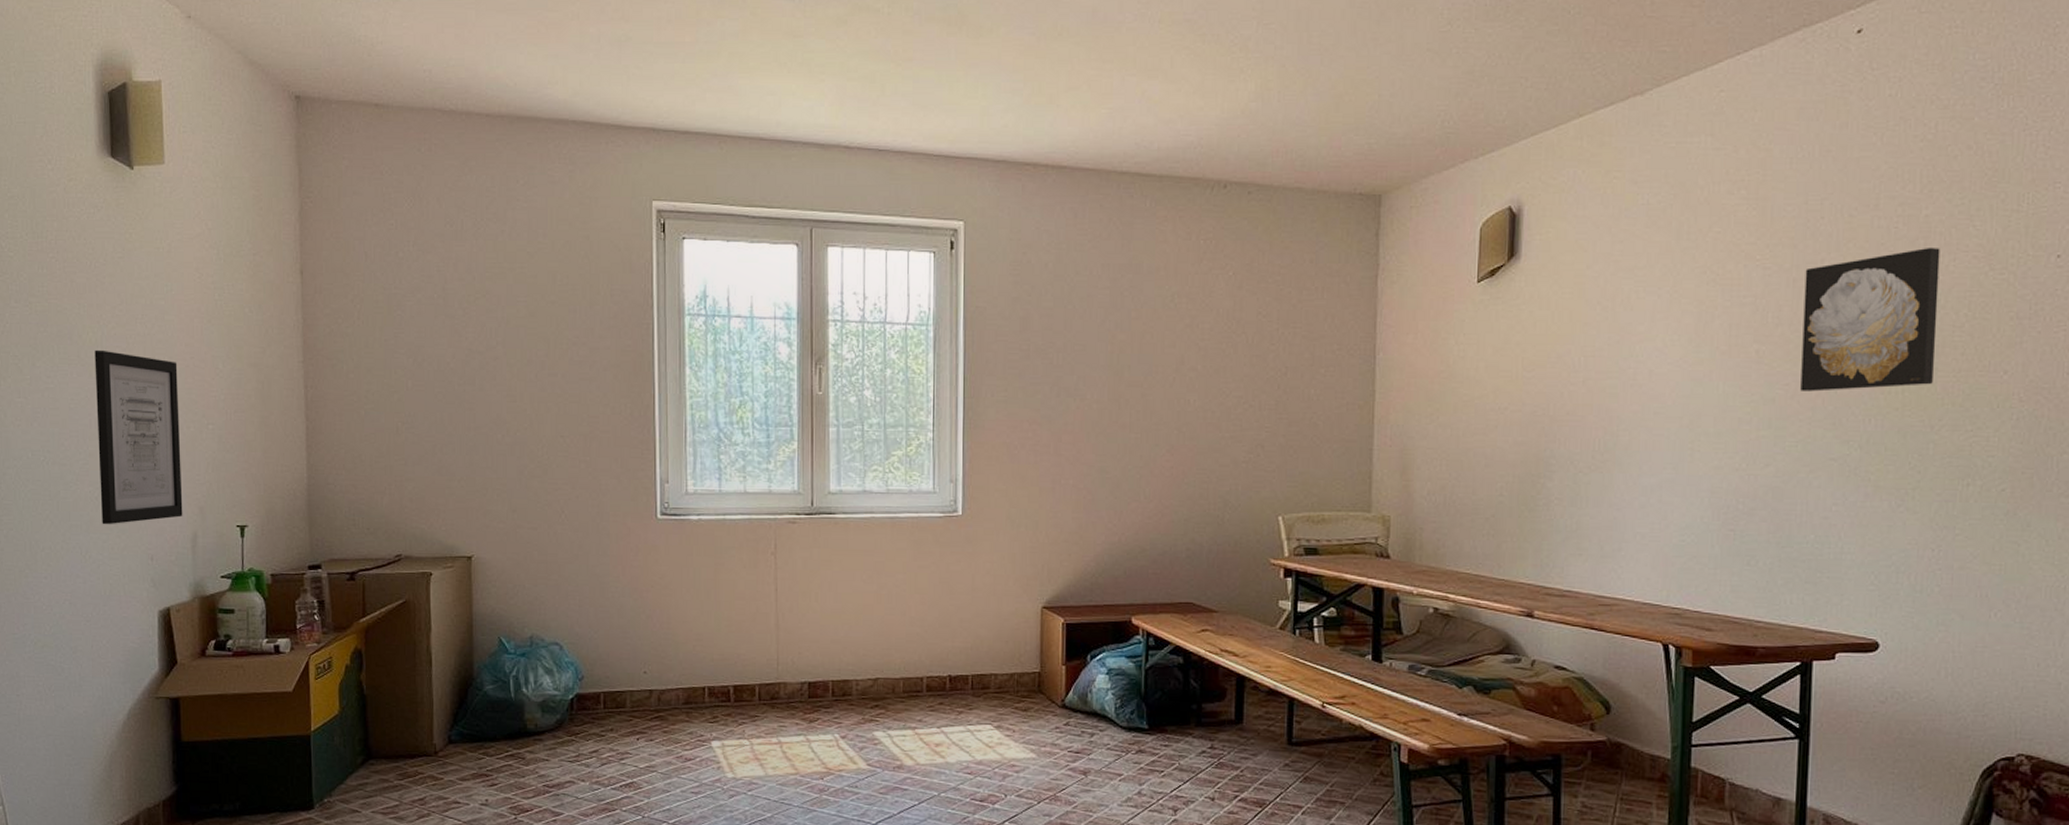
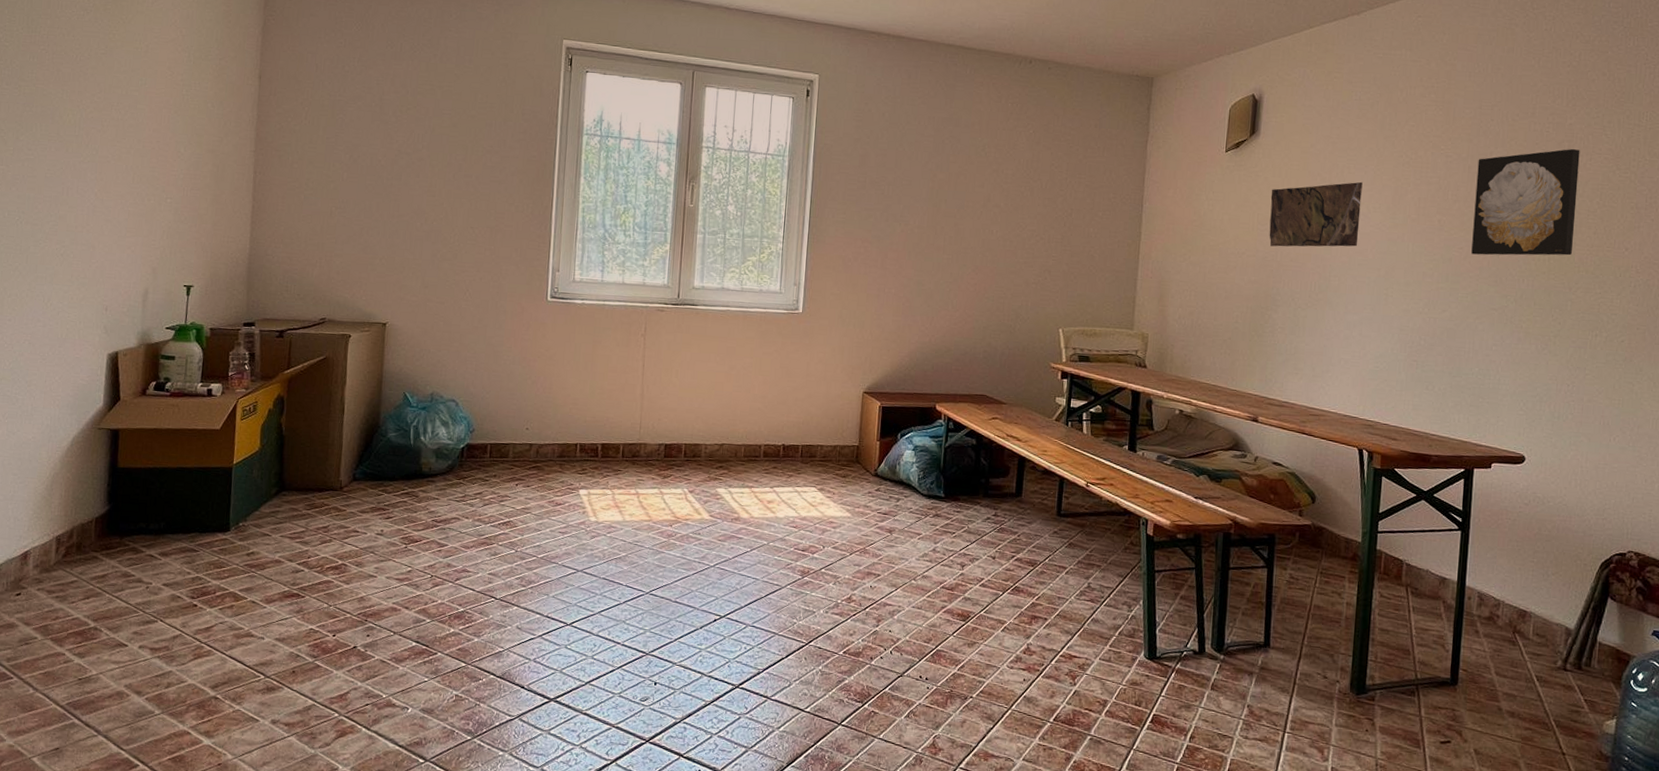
wall art: present [94,349,183,525] -> none [65,129,145,278]
map: none [1537,308,1656,398] -> present [1269,181,1363,247]

